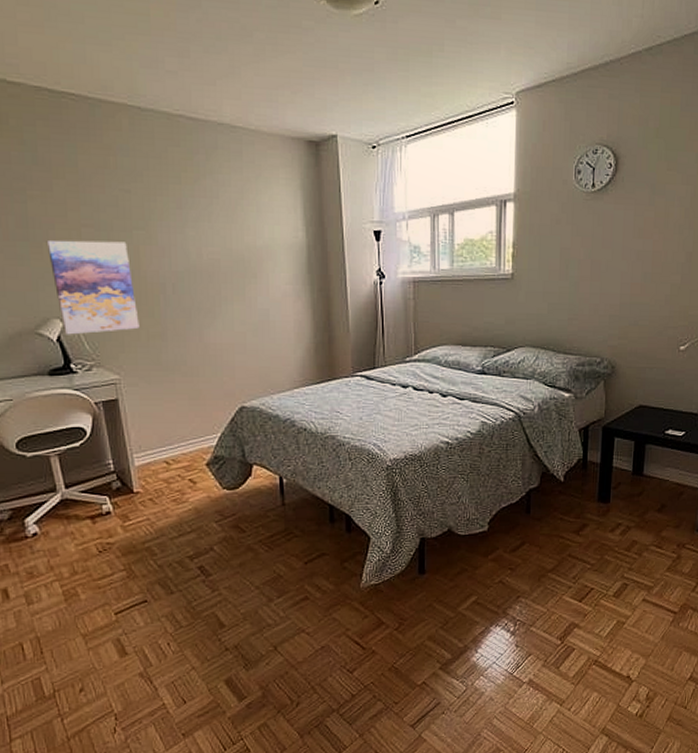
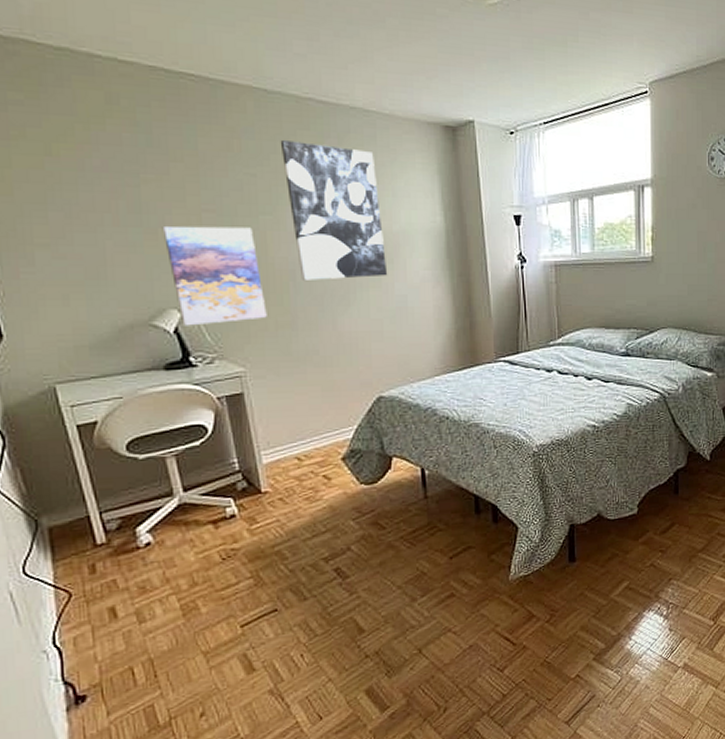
wall art: none [152,157,251,293] -> present [280,140,388,280]

